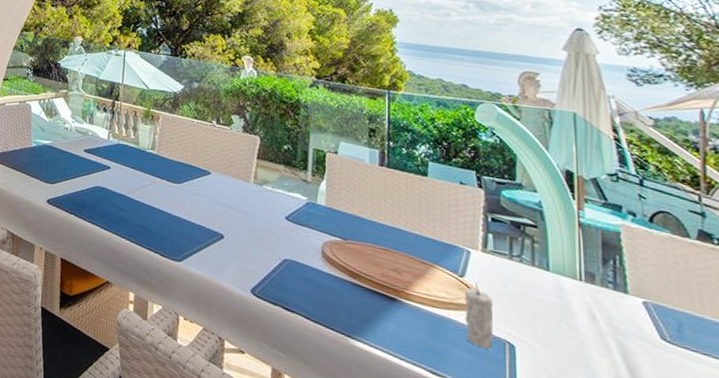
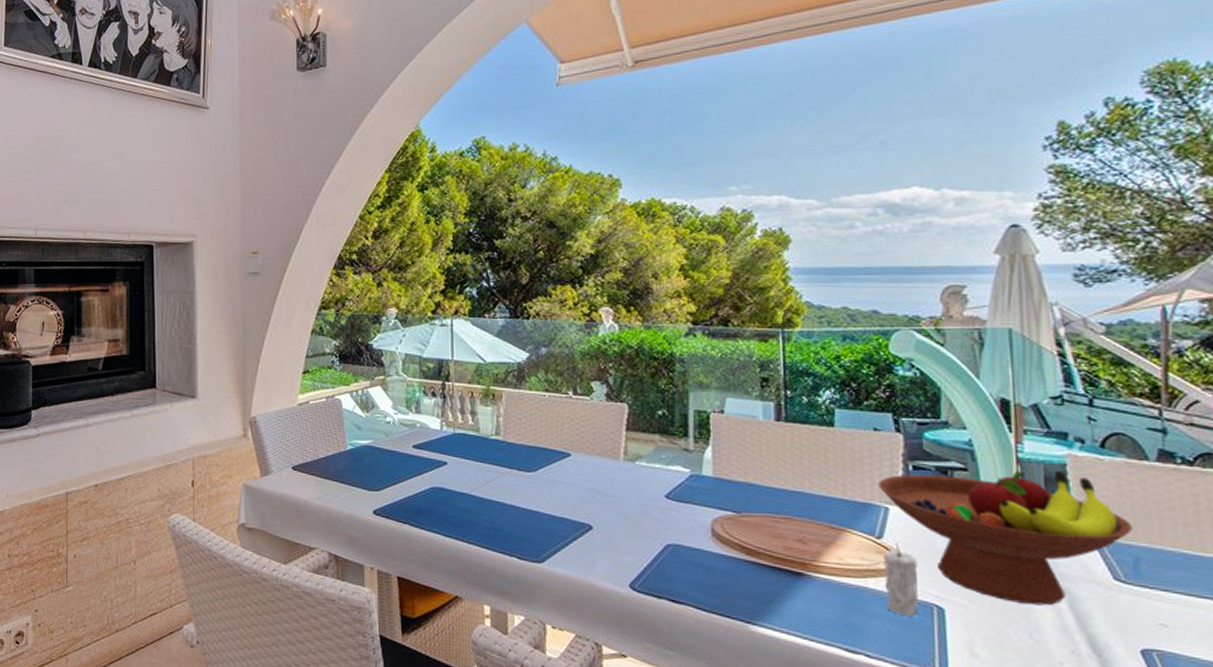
fruit bowl: none [462,224,677,355] -> present [878,470,1133,606]

